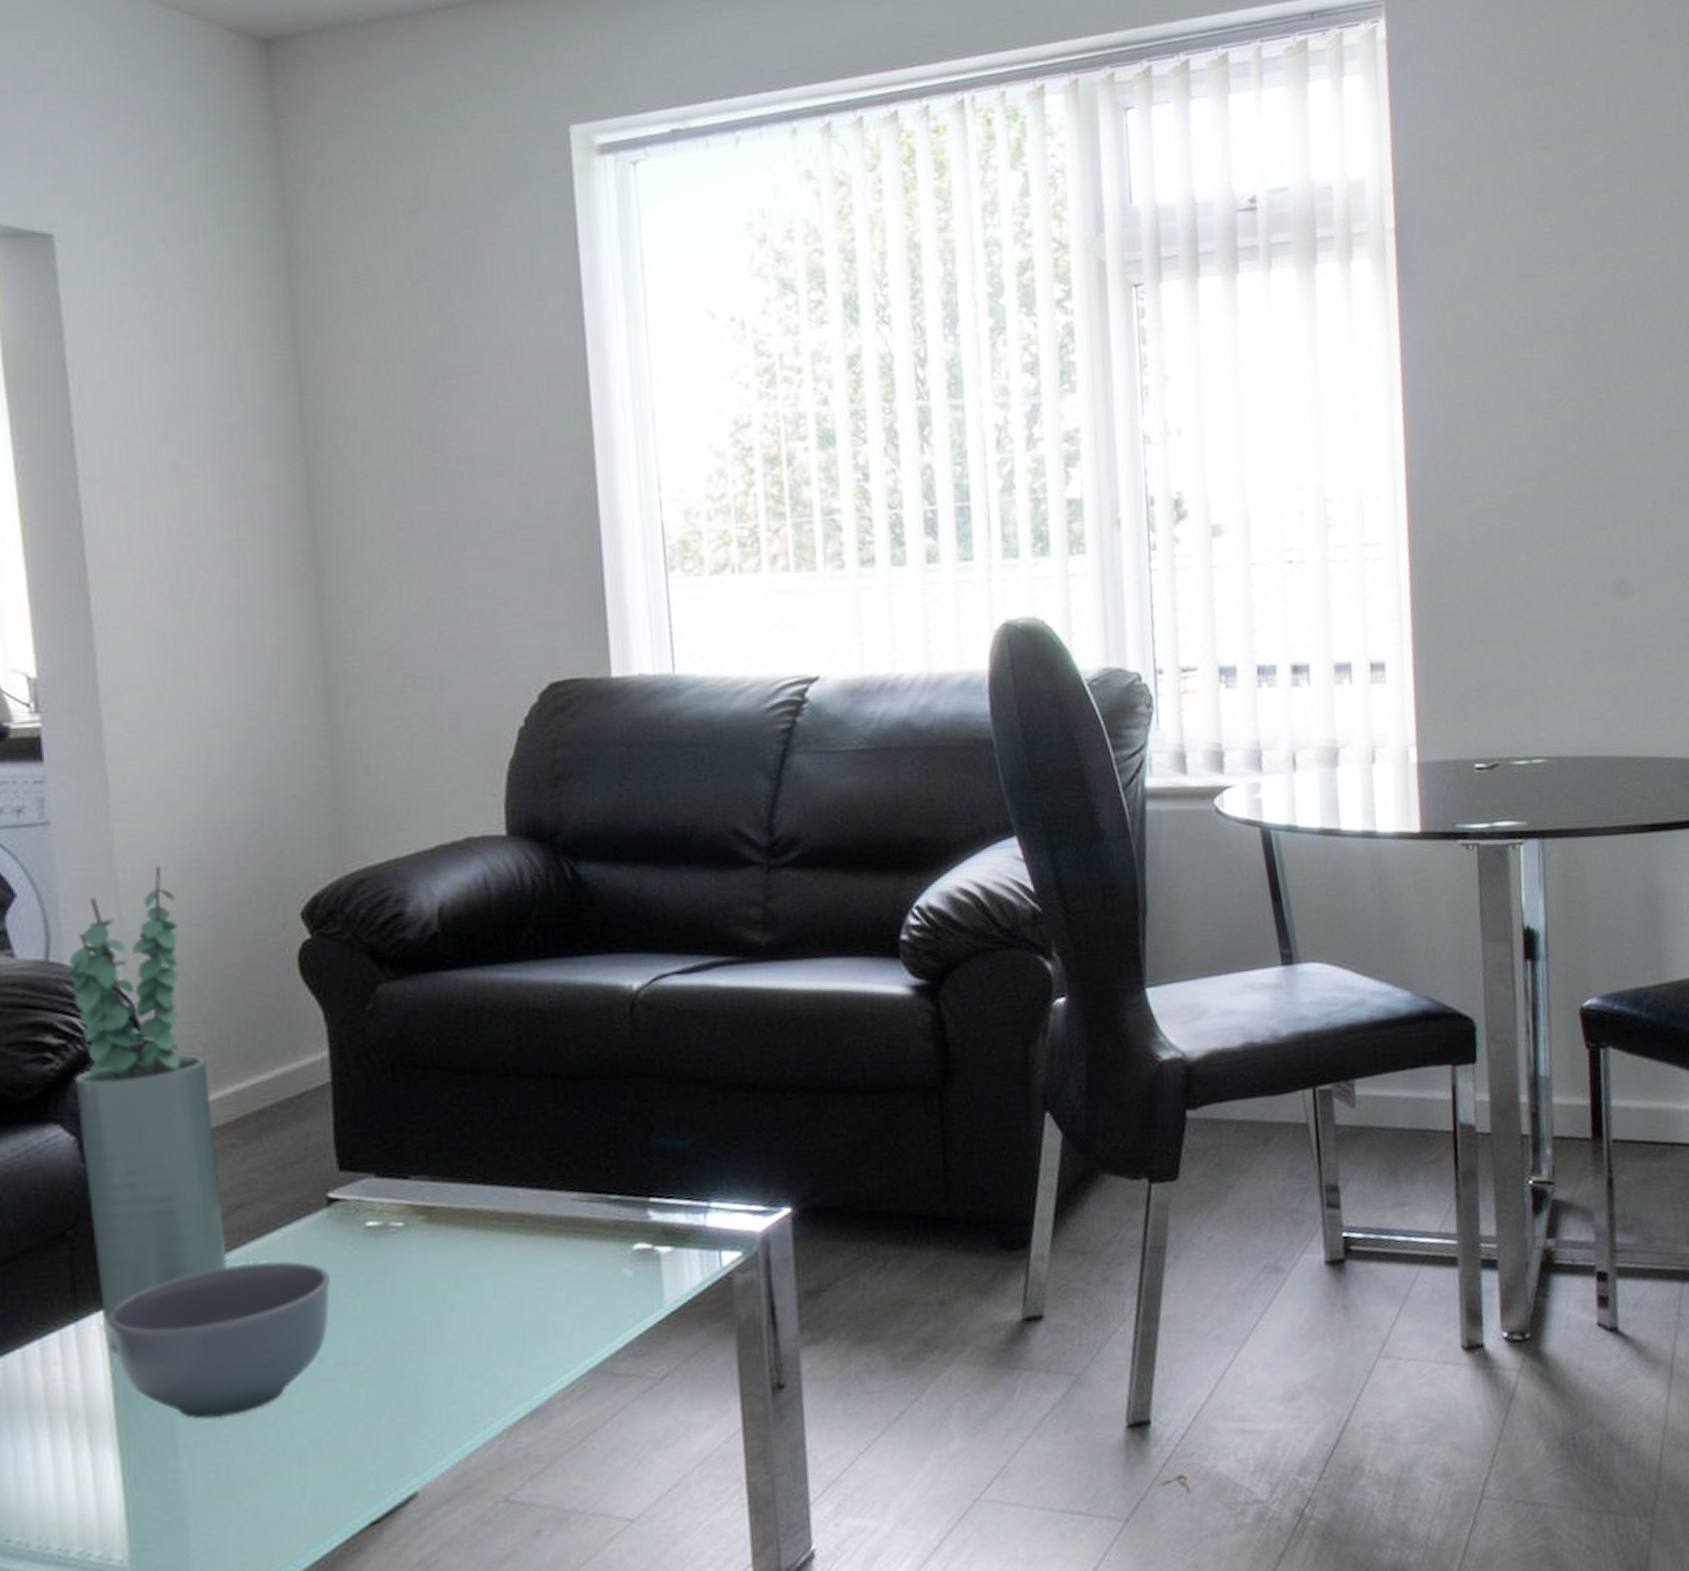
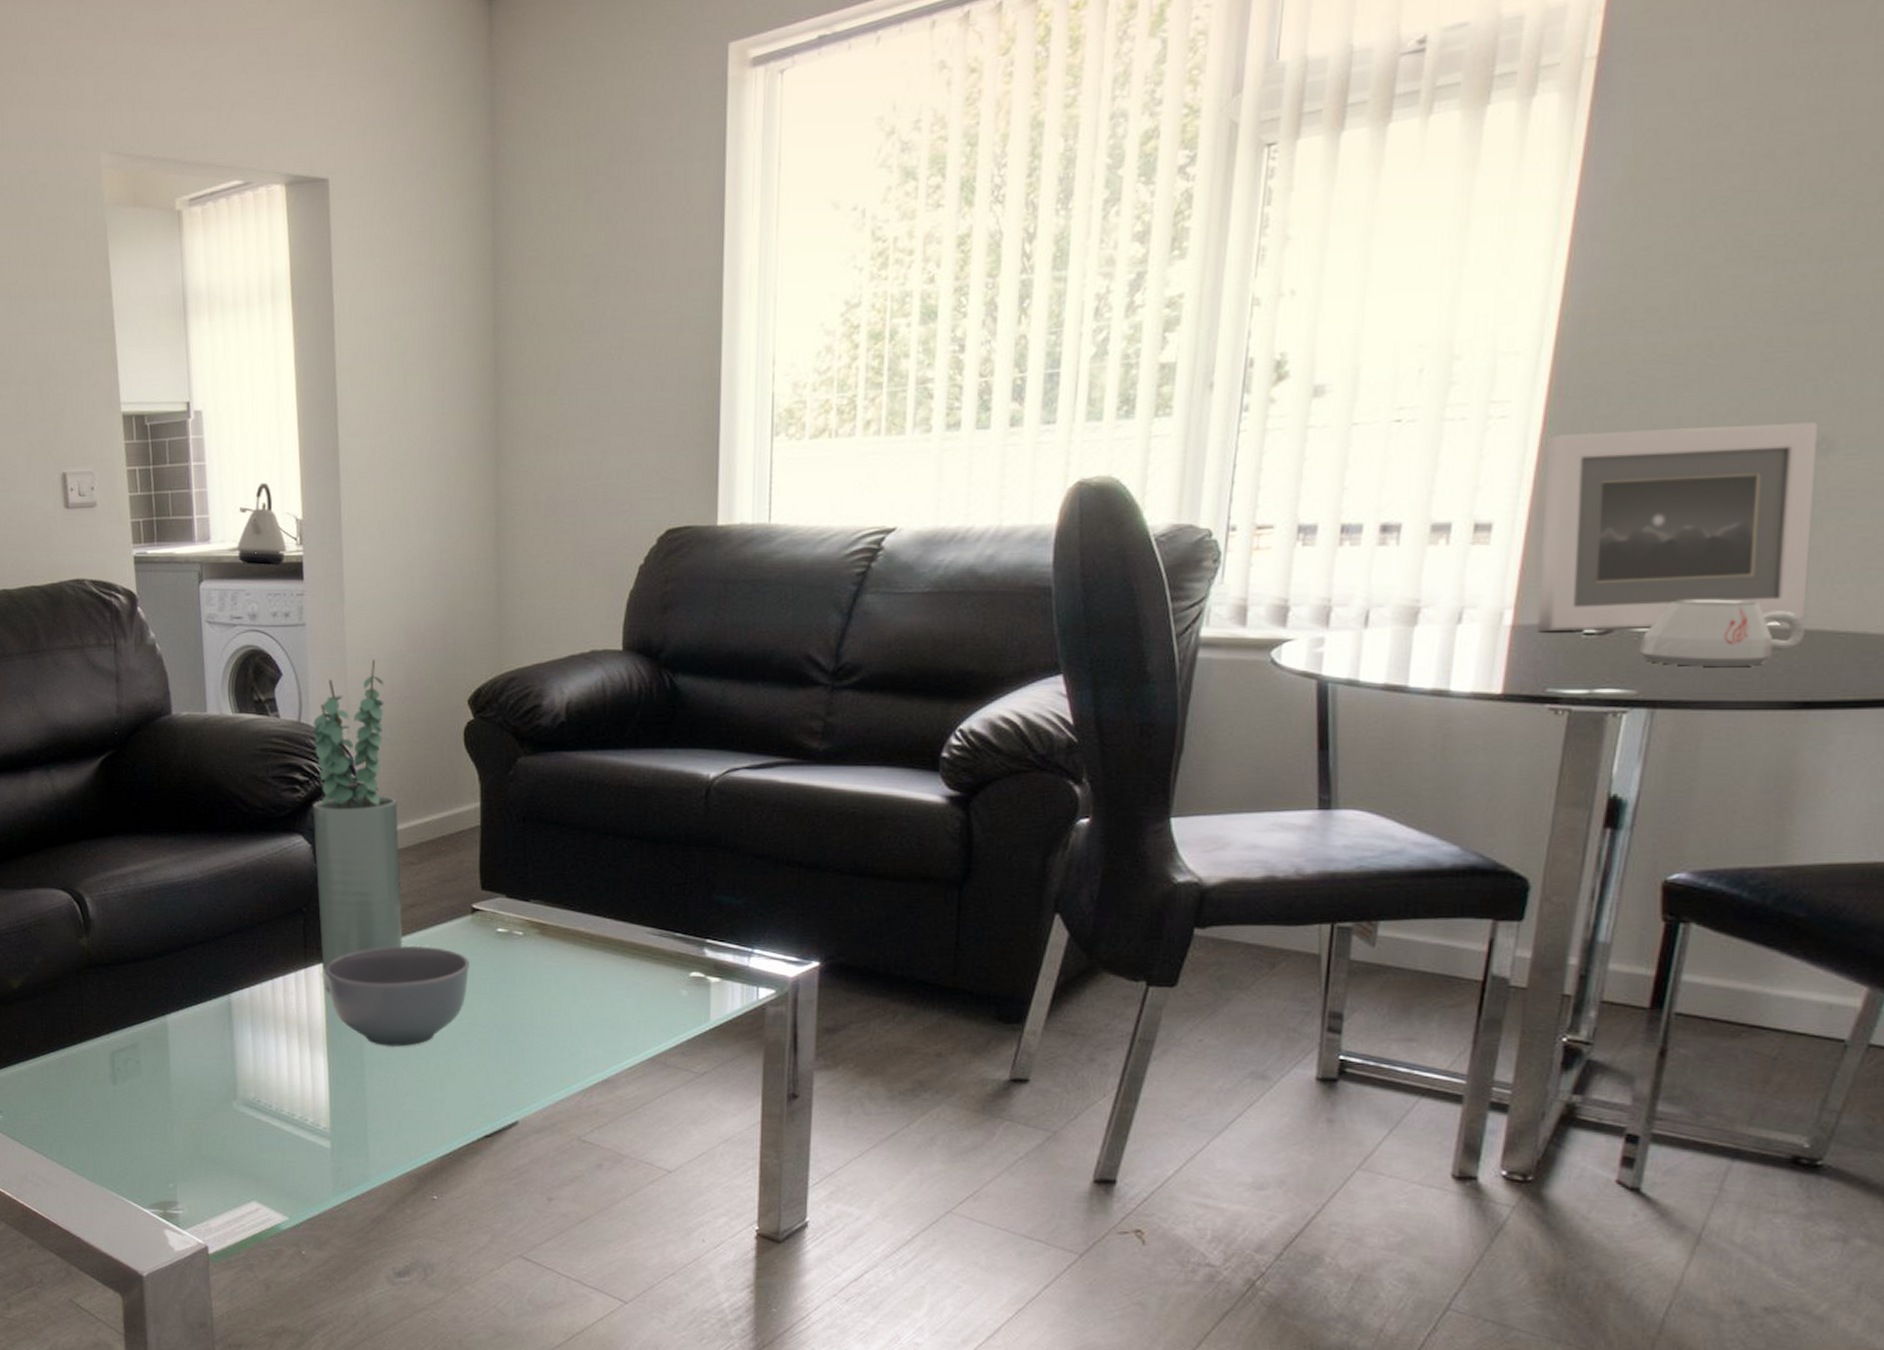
picture frame: none [1415,567,1639,769] -> present [1537,422,1818,633]
cup: none [1521,730,1642,796] -> present [1639,599,1806,666]

